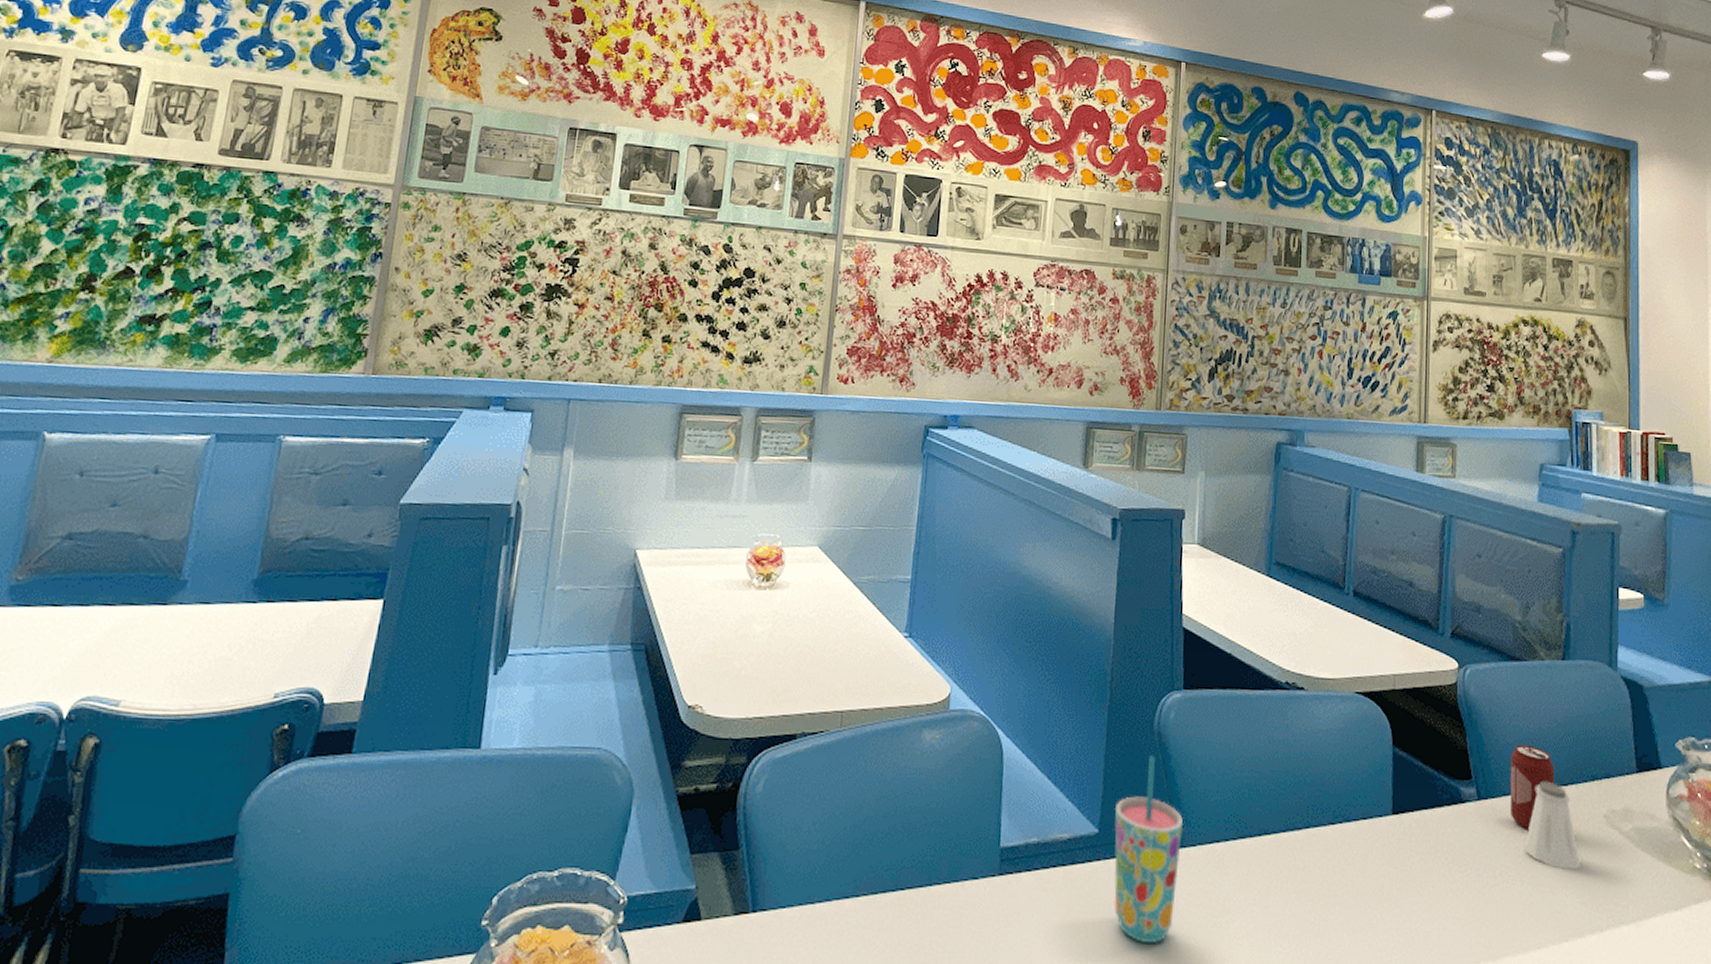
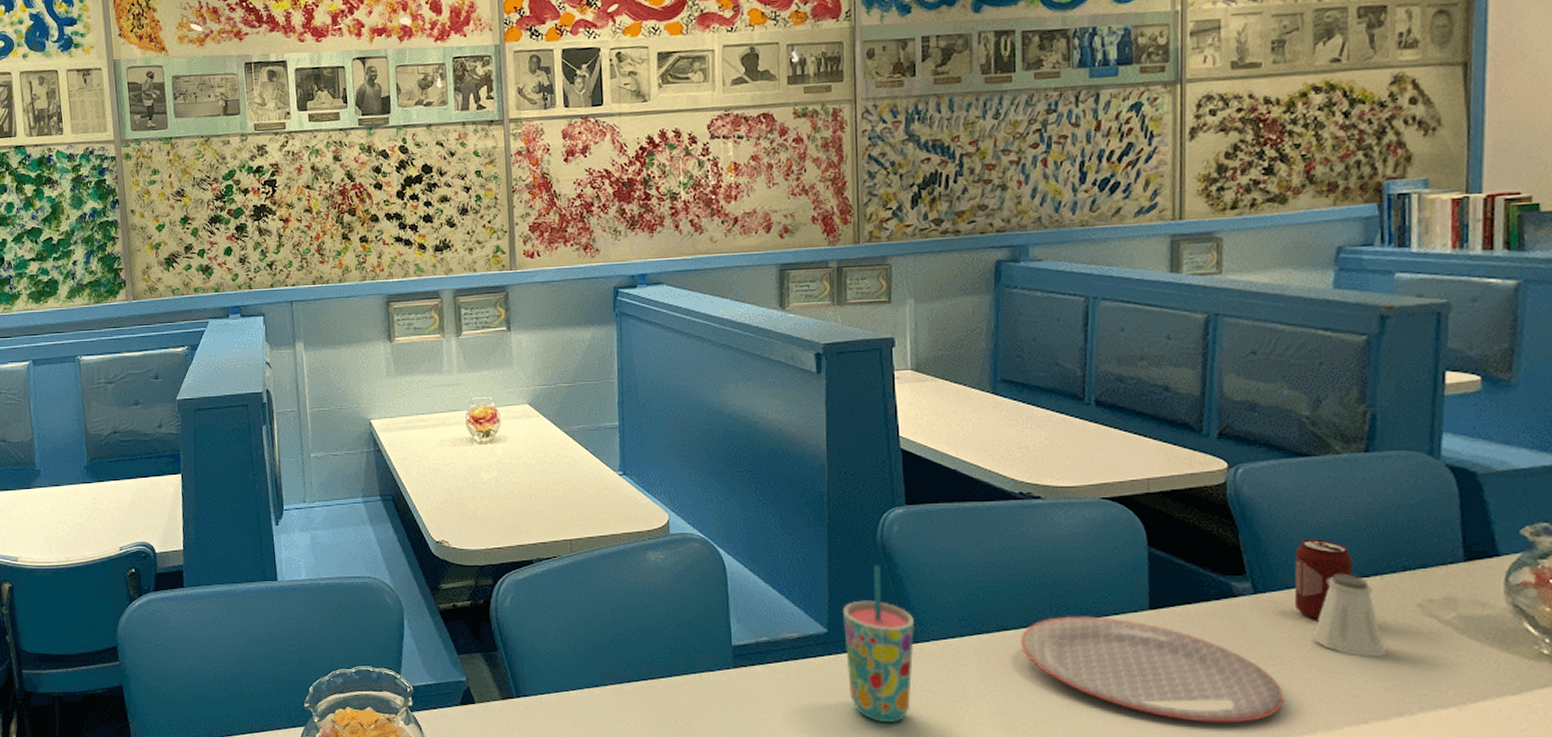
plate: none [1279,819,1503,942] -> present [1020,616,1285,724]

